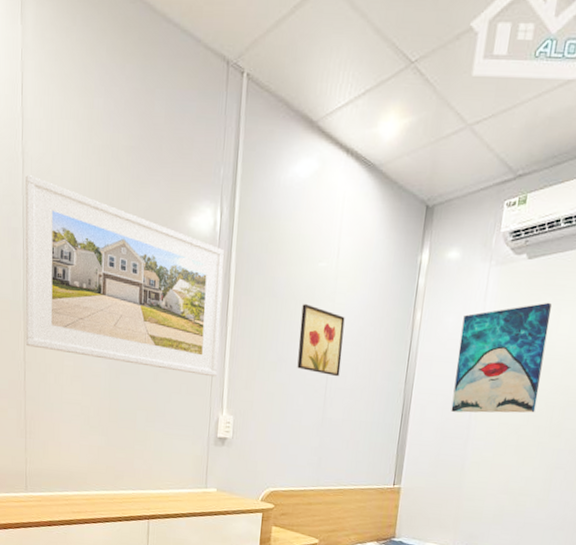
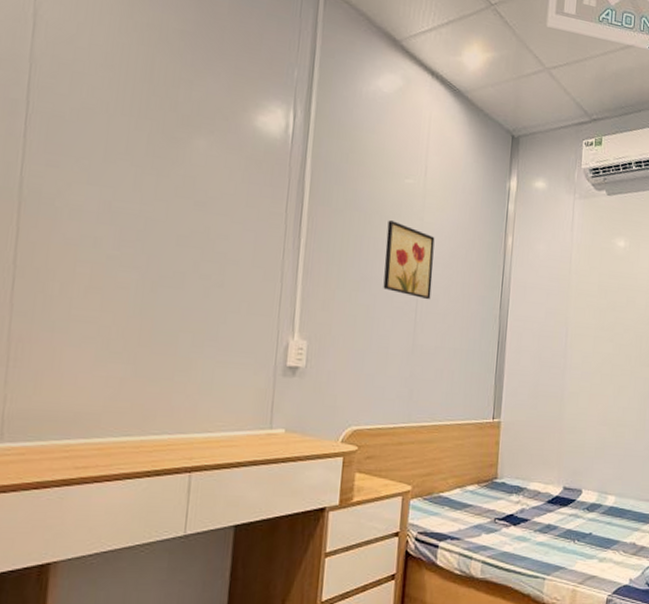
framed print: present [25,174,224,377] -> none [17,39,298,295]
wall art: present [451,302,552,413] -> none [547,236,631,343]

